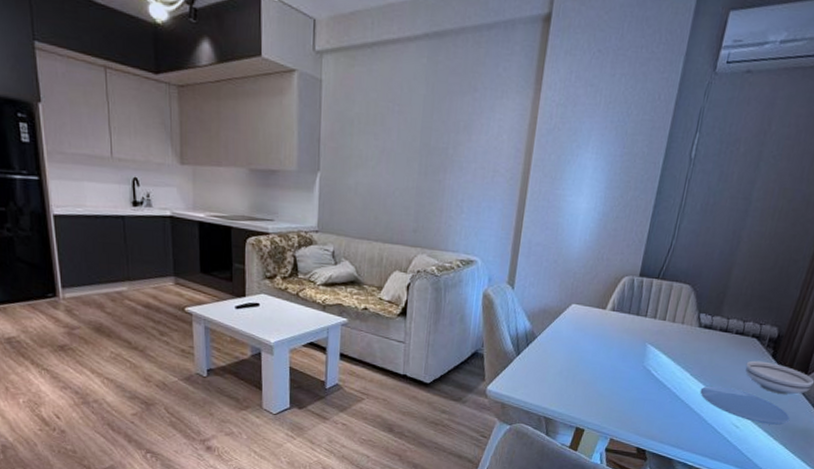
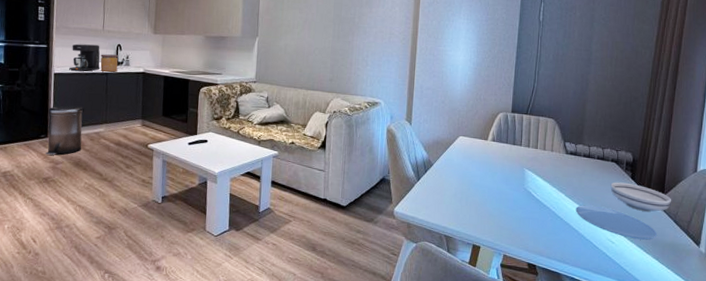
pedal bin: none [52,256,102,319] -> present [46,105,85,155]
coffee maker: none [72,175,114,213] -> present [69,43,101,71]
jar: none [112,190,137,216] -> present [100,54,118,73]

